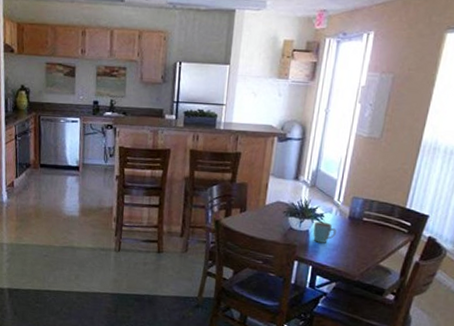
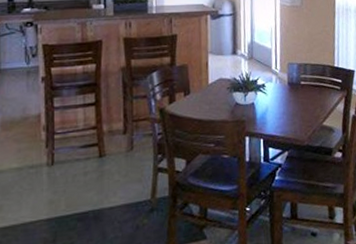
mug: present [313,221,336,243] -> none [257,91,279,114]

